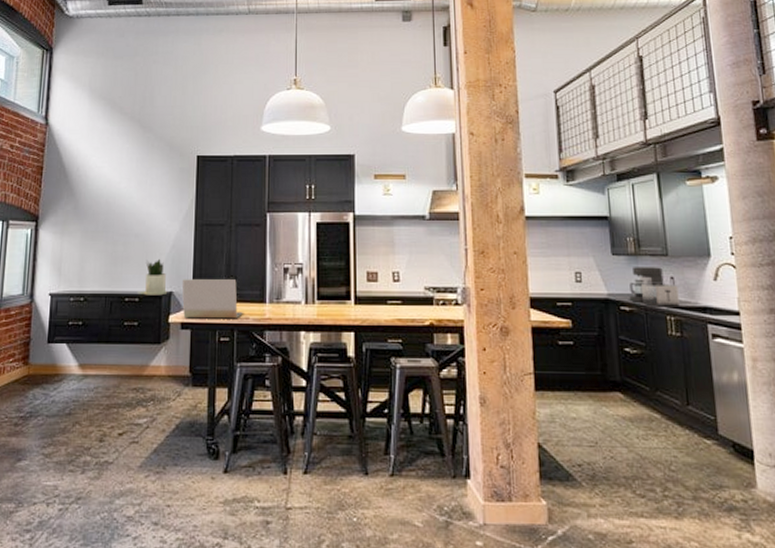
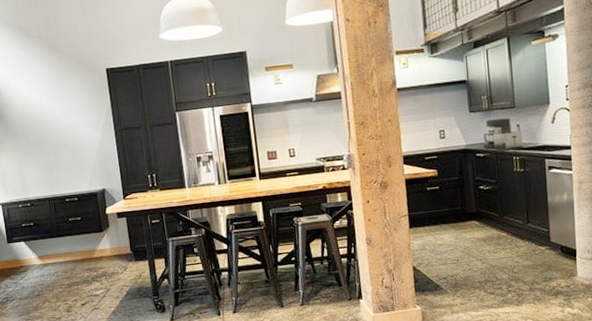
planter: present [142,258,168,297] -> none [77,162,101,195]
laptop: present [182,279,243,319] -> none [111,172,168,209]

